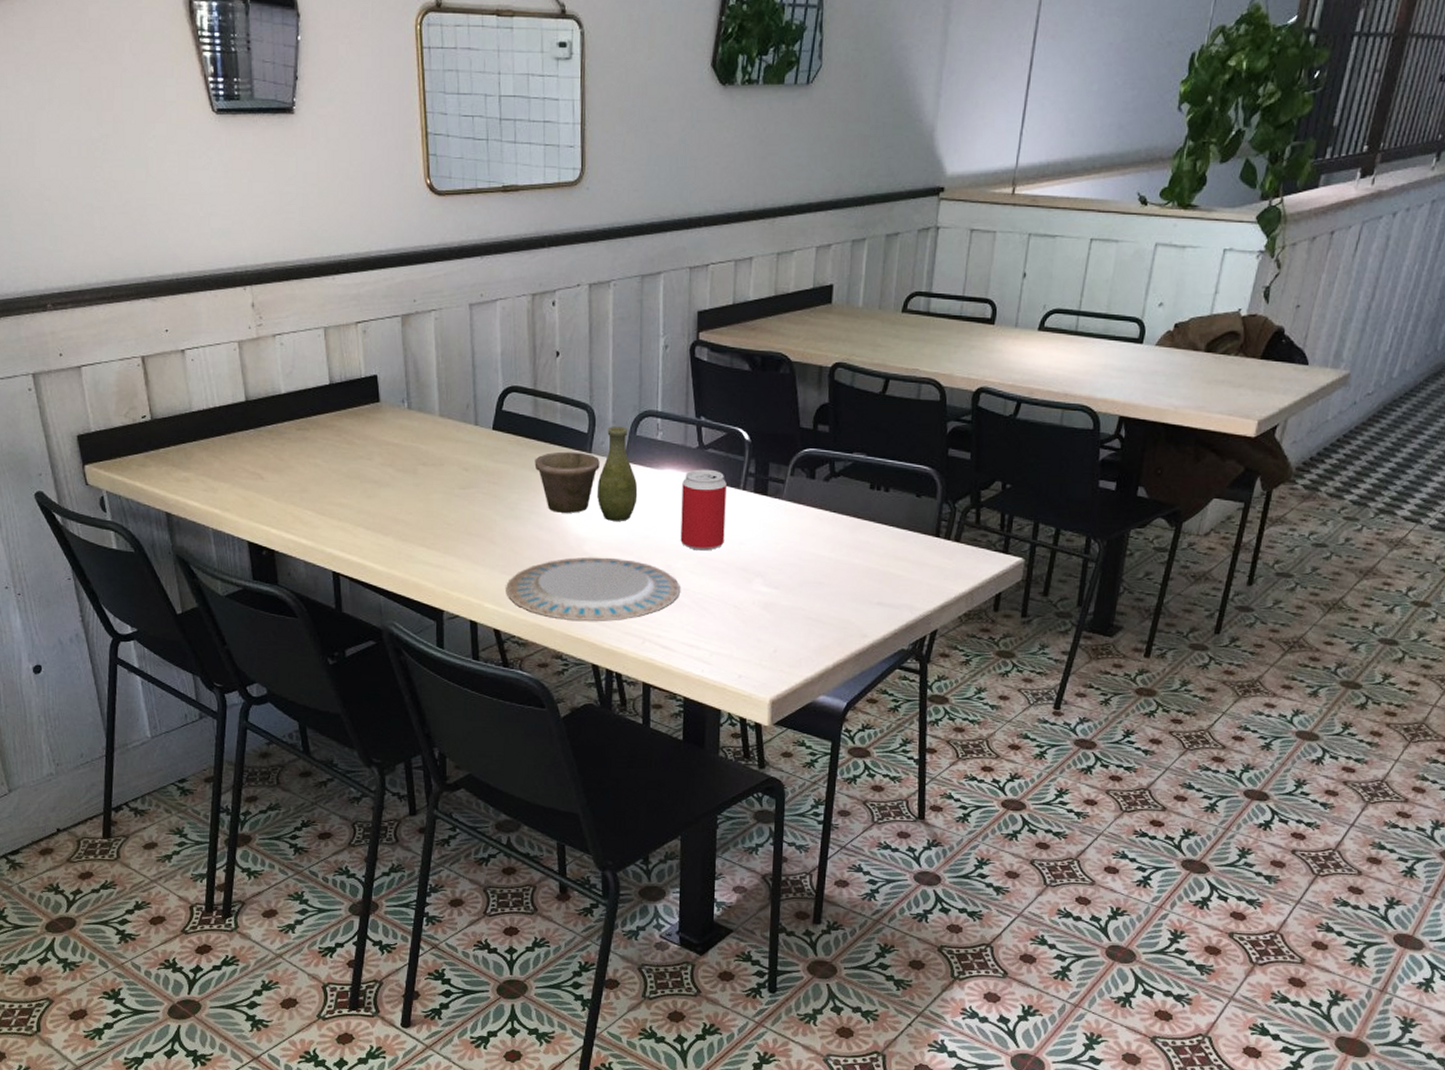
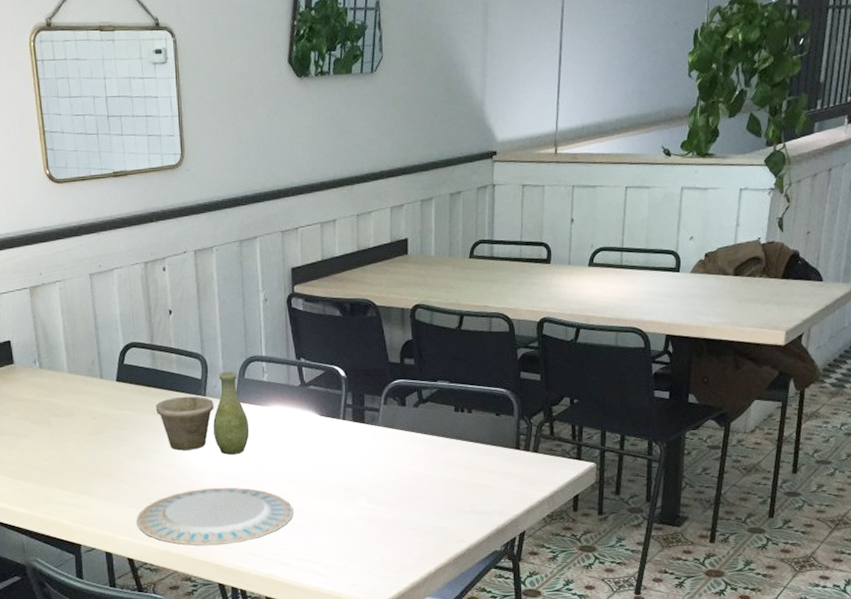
beverage can: present [680,469,727,551] -> none [288,403,330,476]

